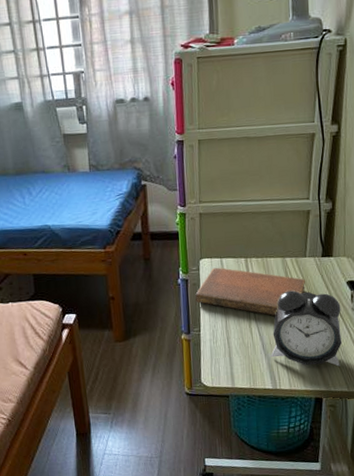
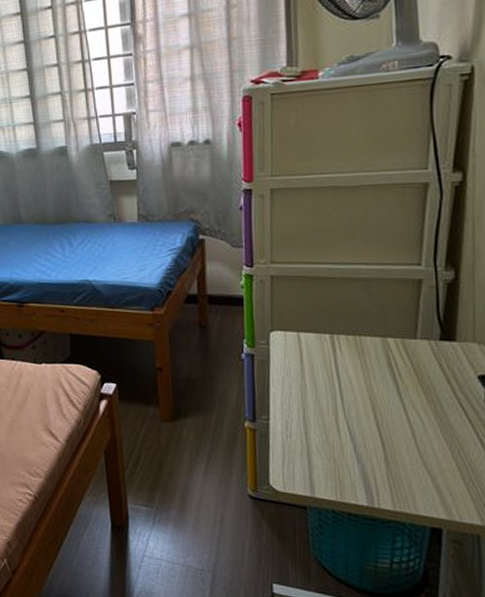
notebook: present [194,267,306,316] -> none [262,342,417,412]
alarm clock: present [270,290,342,367] -> none [365,381,471,489]

